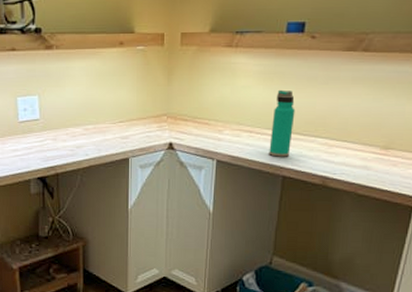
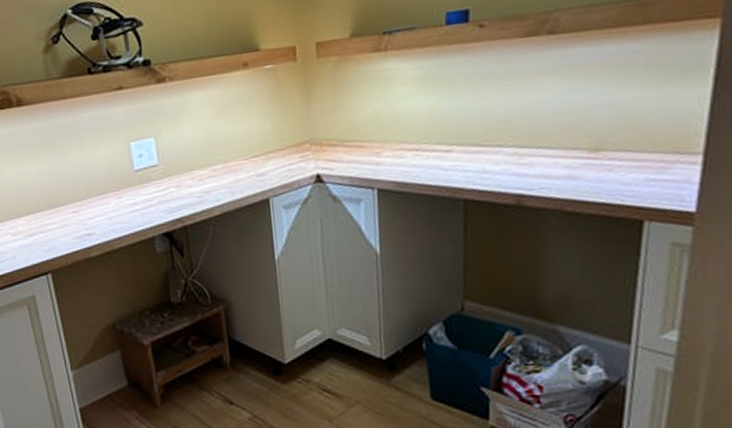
water bottle: present [269,89,295,157] -> none [442,94,471,177]

